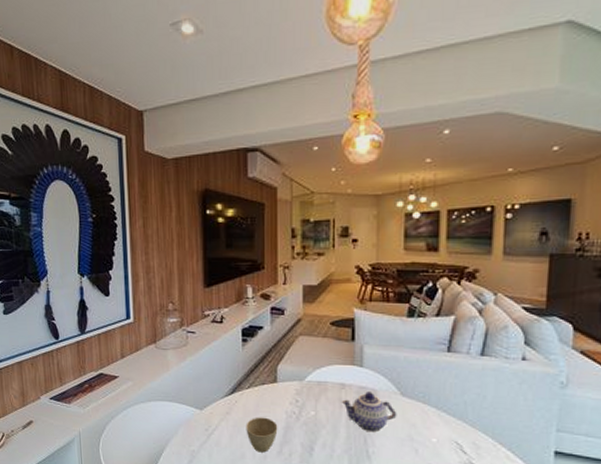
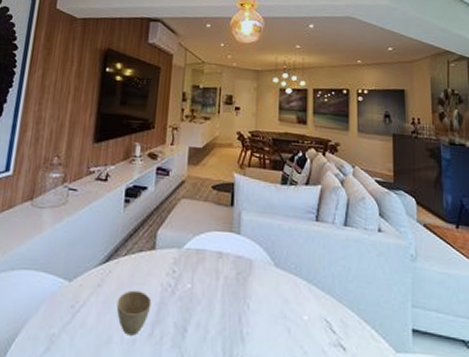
teapot: present [341,392,397,433] -> none [217,262,271,309]

